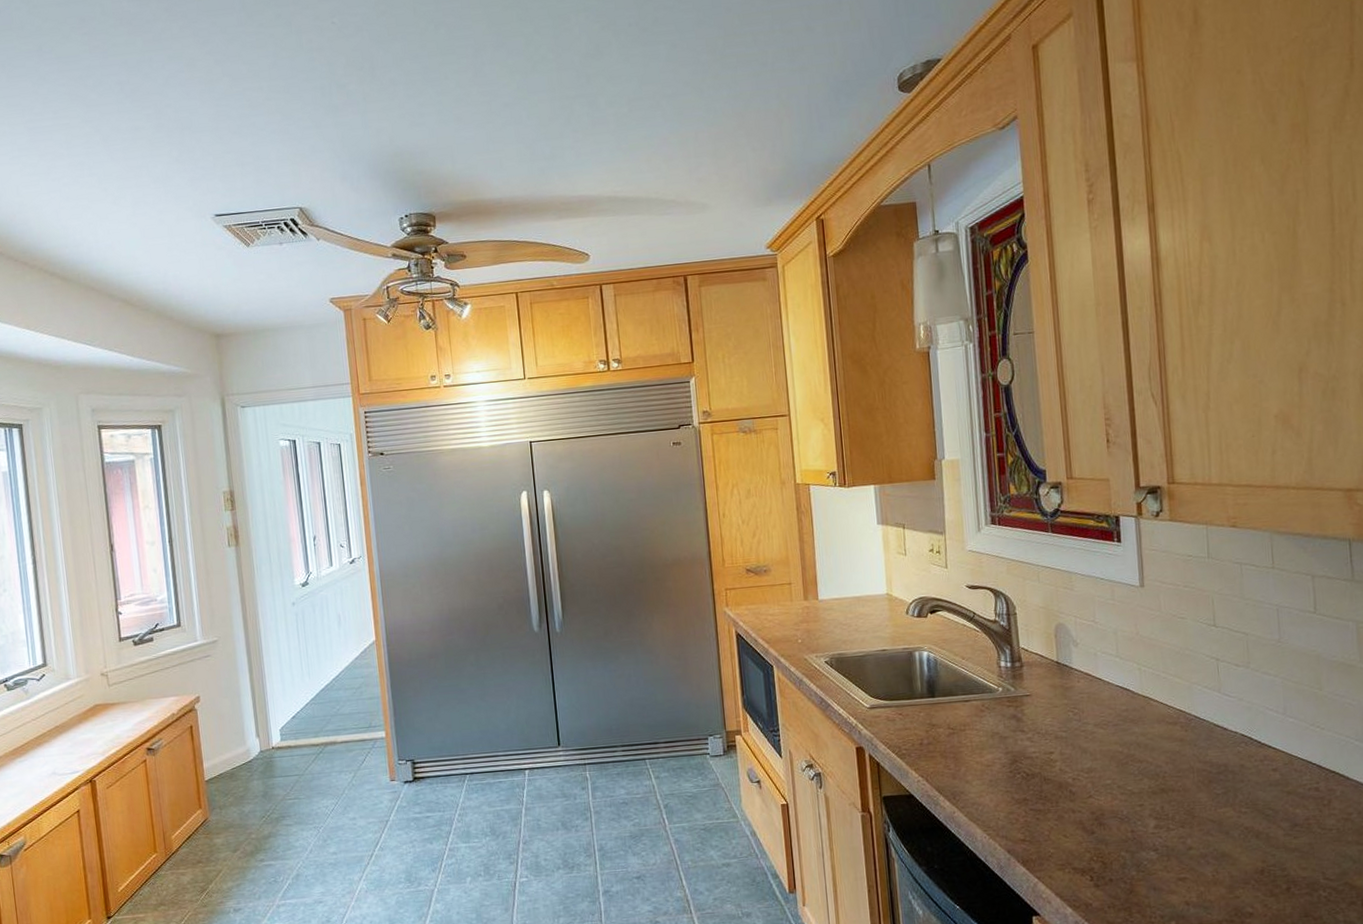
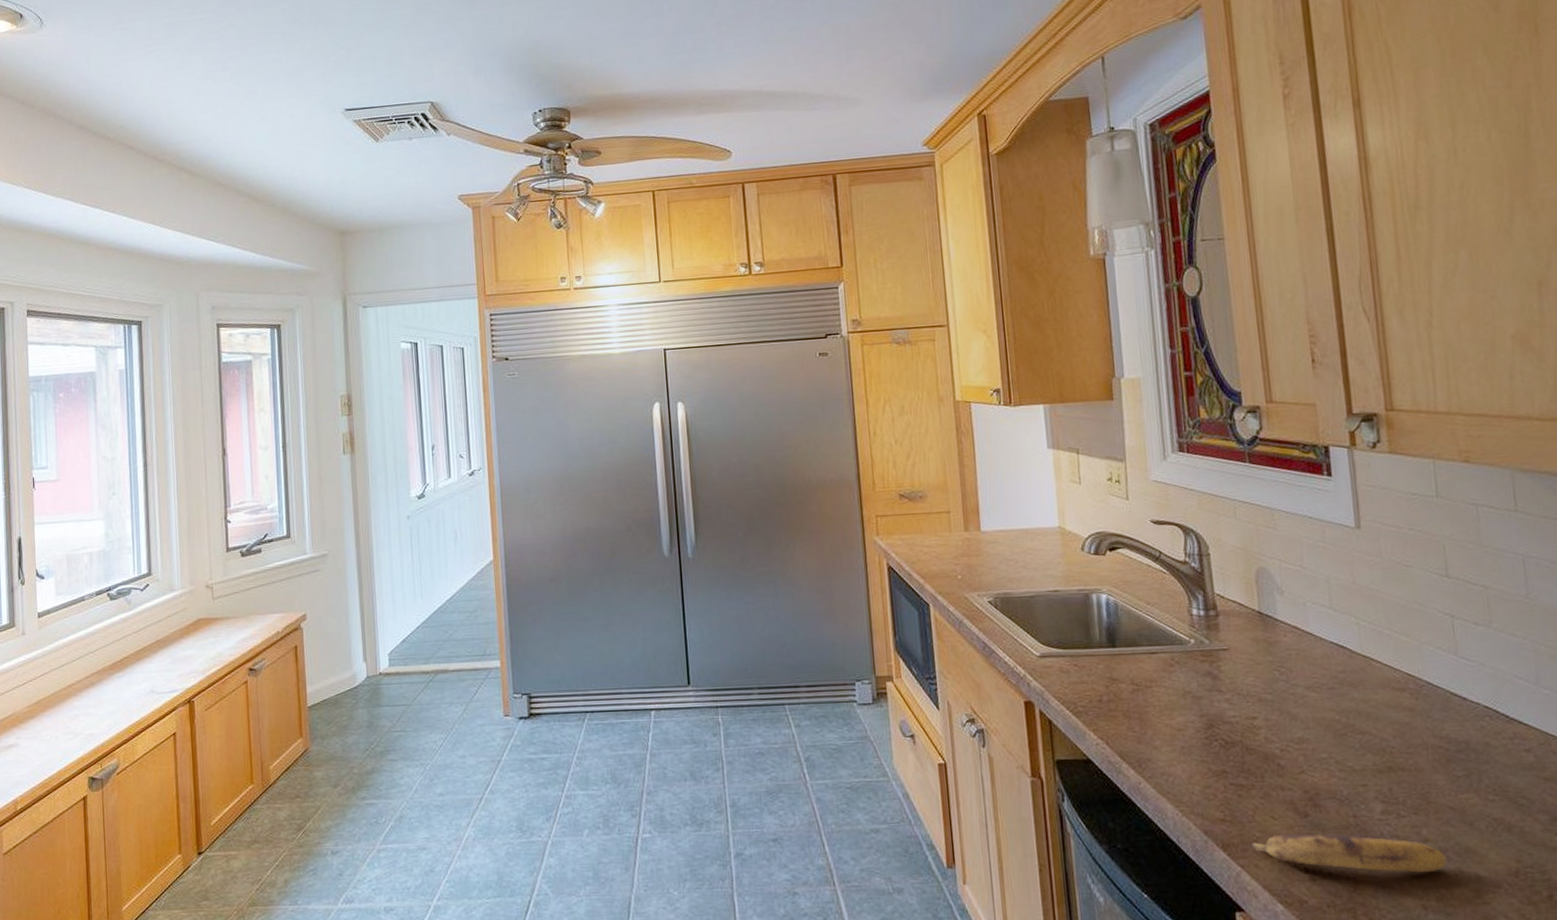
banana: none [1047,847,1206,877] -> present [1251,833,1447,873]

